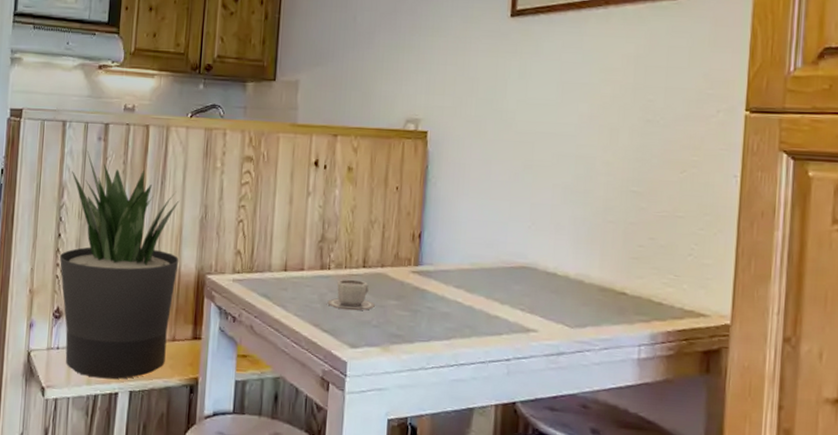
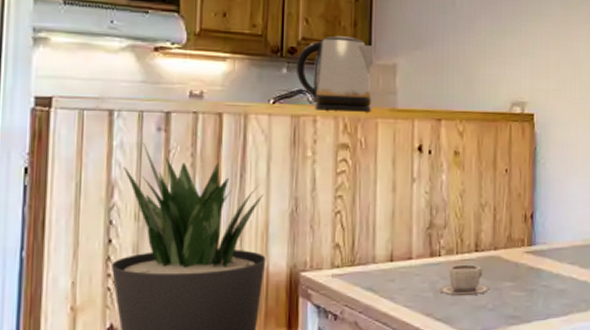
kettle: none [210,53,279,128] -> present [295,36,374,113]

